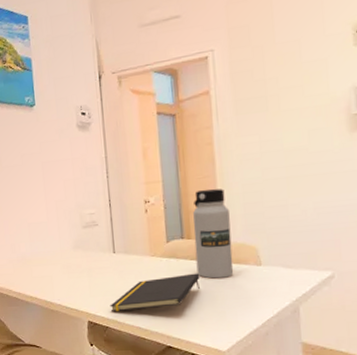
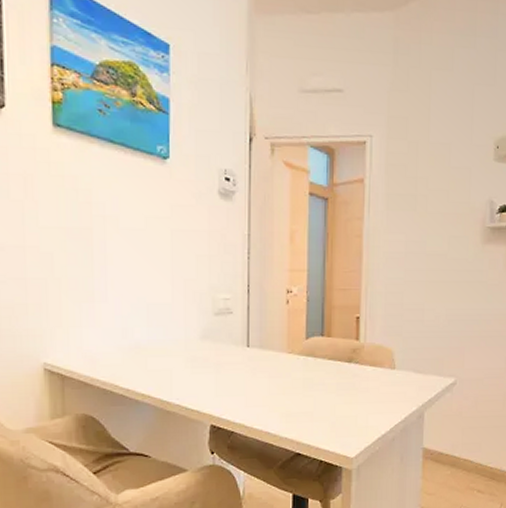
notepad: present [110,273,200,312] -> none [237,374,336,415]
water bottle: present [193,189,234,279] -> none [334,284,371,381]

